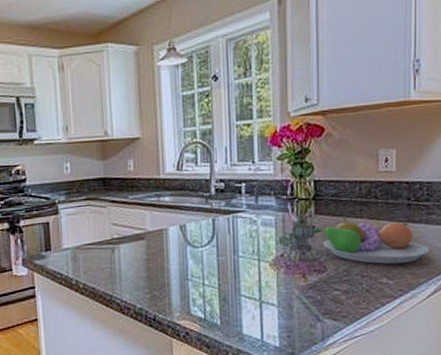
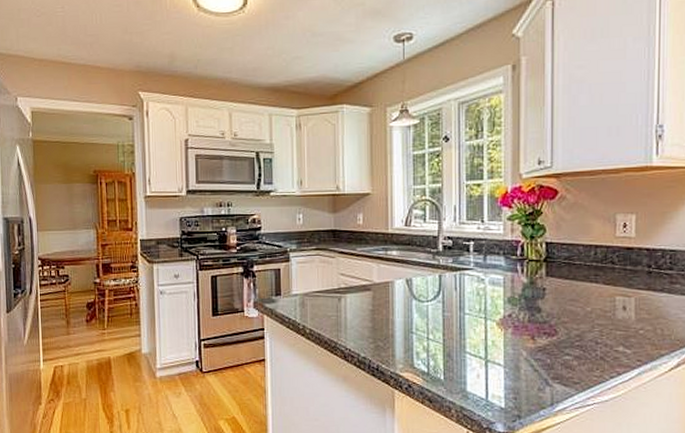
fruit bowl: present [313,217,430,265] -> none [543,280,673,333]

